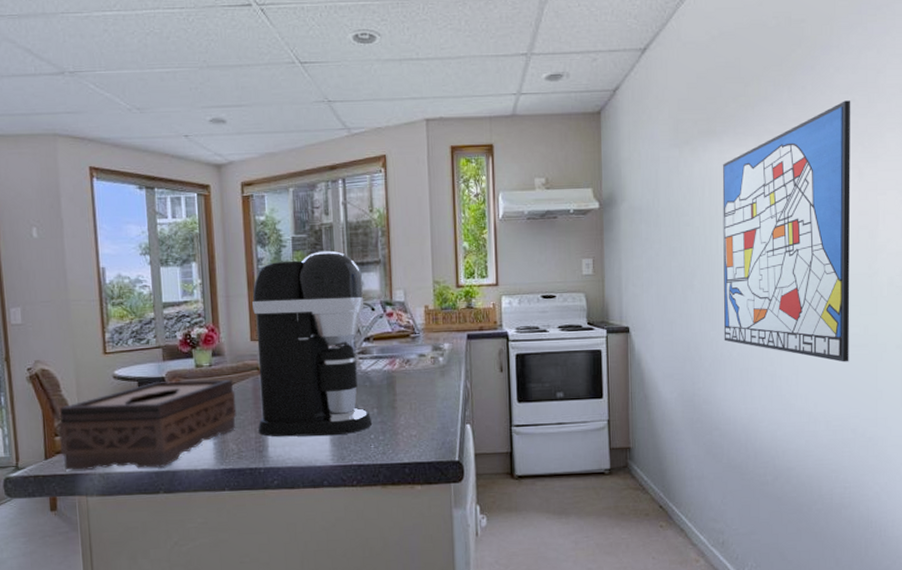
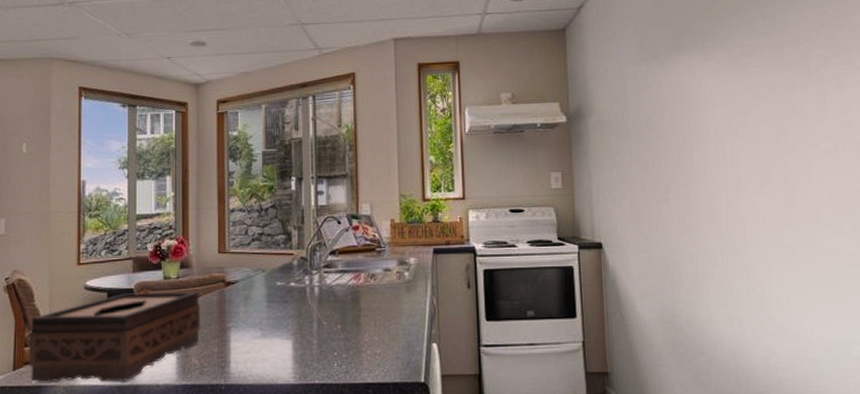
coffee maker: present [252,250,372,437] -> none [222,164,335,353]
wall art: present [722,100,851,362] -> none [692,13,846,283]

